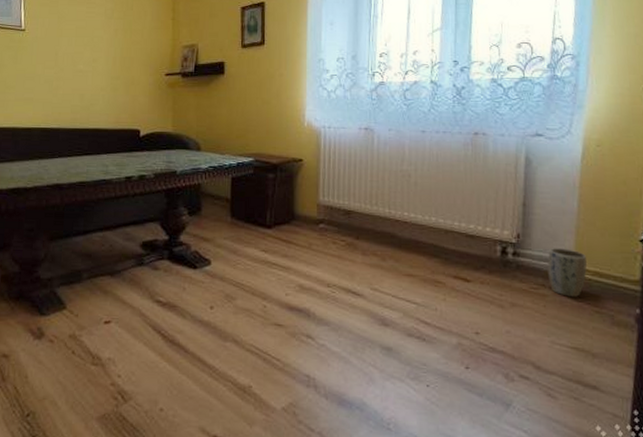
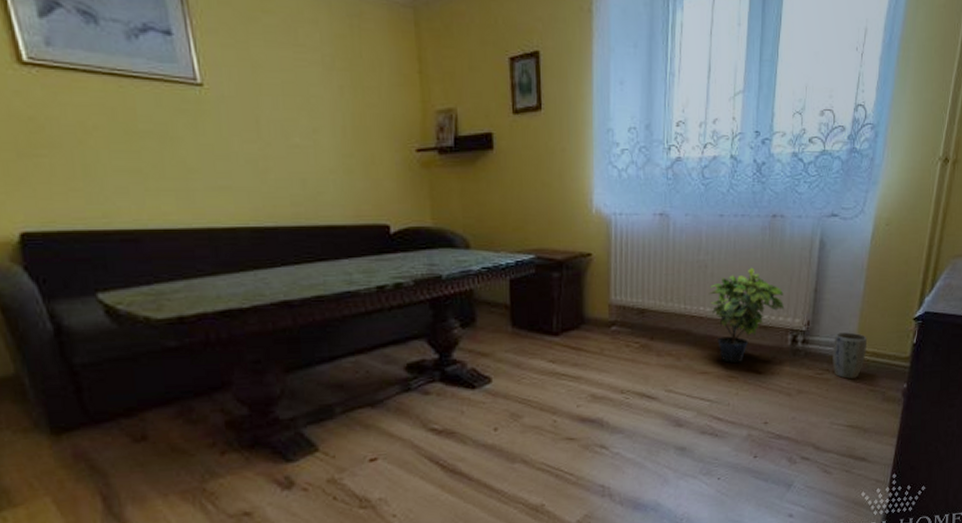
potted plant: none [412,179,492,268] -> present [708,267,785,363]

